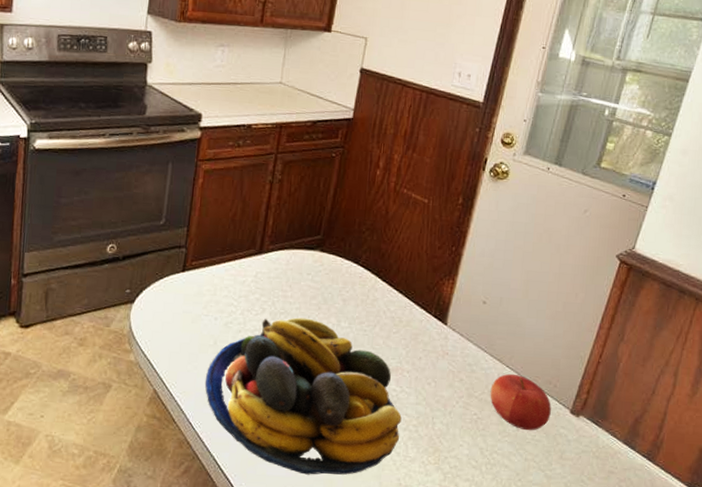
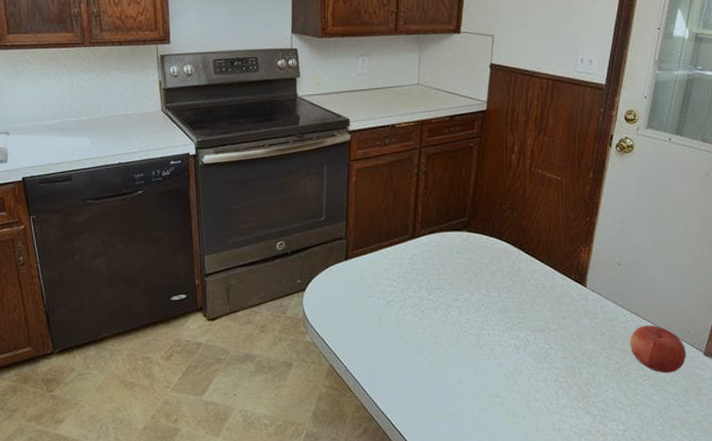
fruit bowl: present [205,317,402,475] -> none [375,291,552,427]

